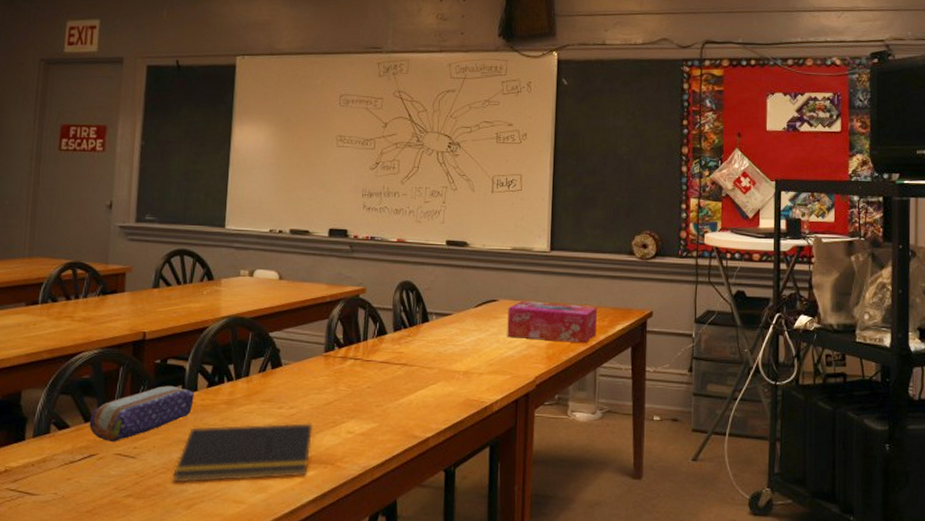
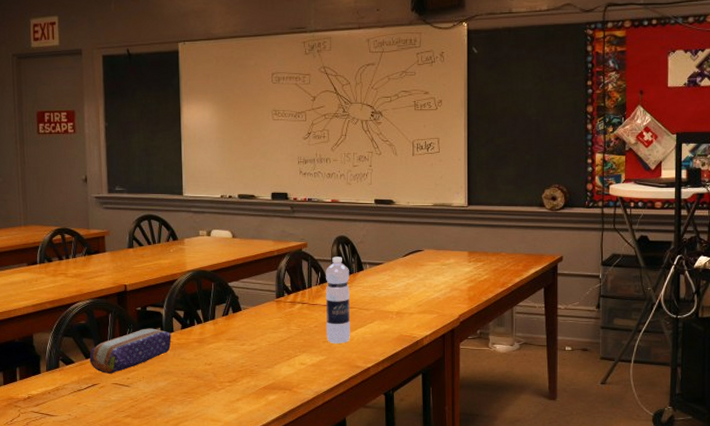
notepad: present [172,423,313,483] -> none [161,357,272,406]
water bottle: none [380,305,412,408] -> present [326,257,350,343]
tissue box: present [507,301,597,344] -> none [432,250,512,286]

